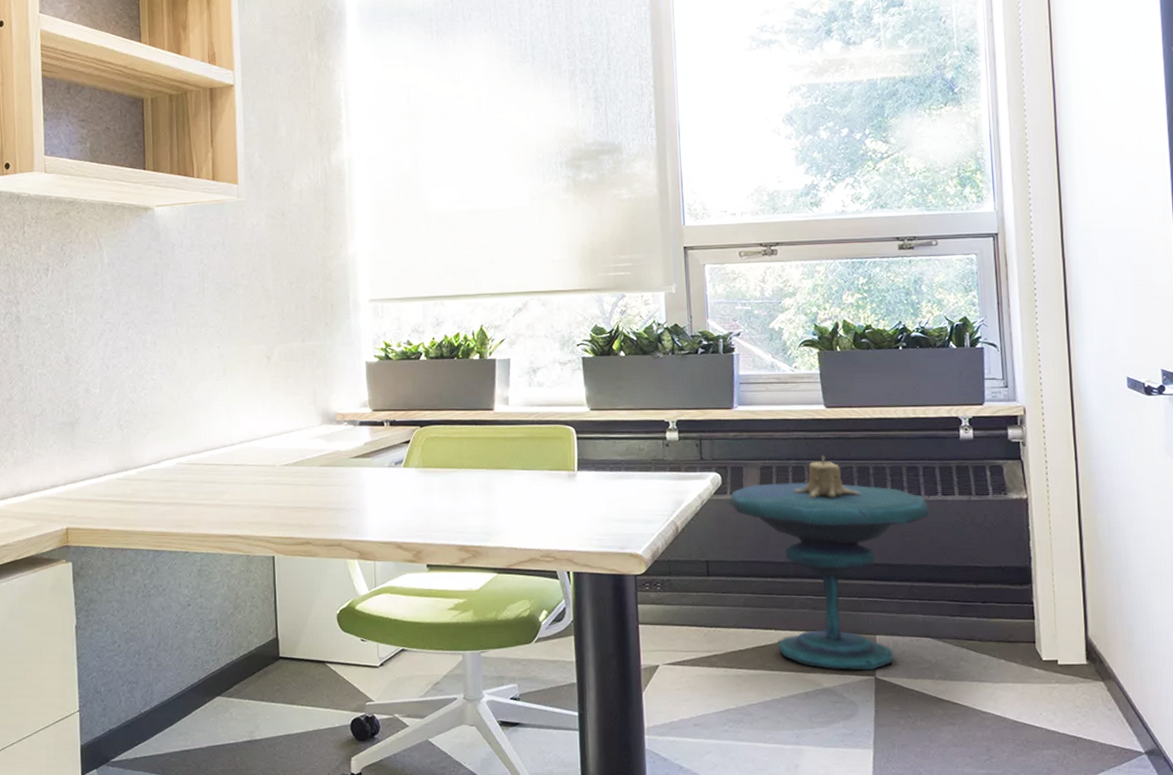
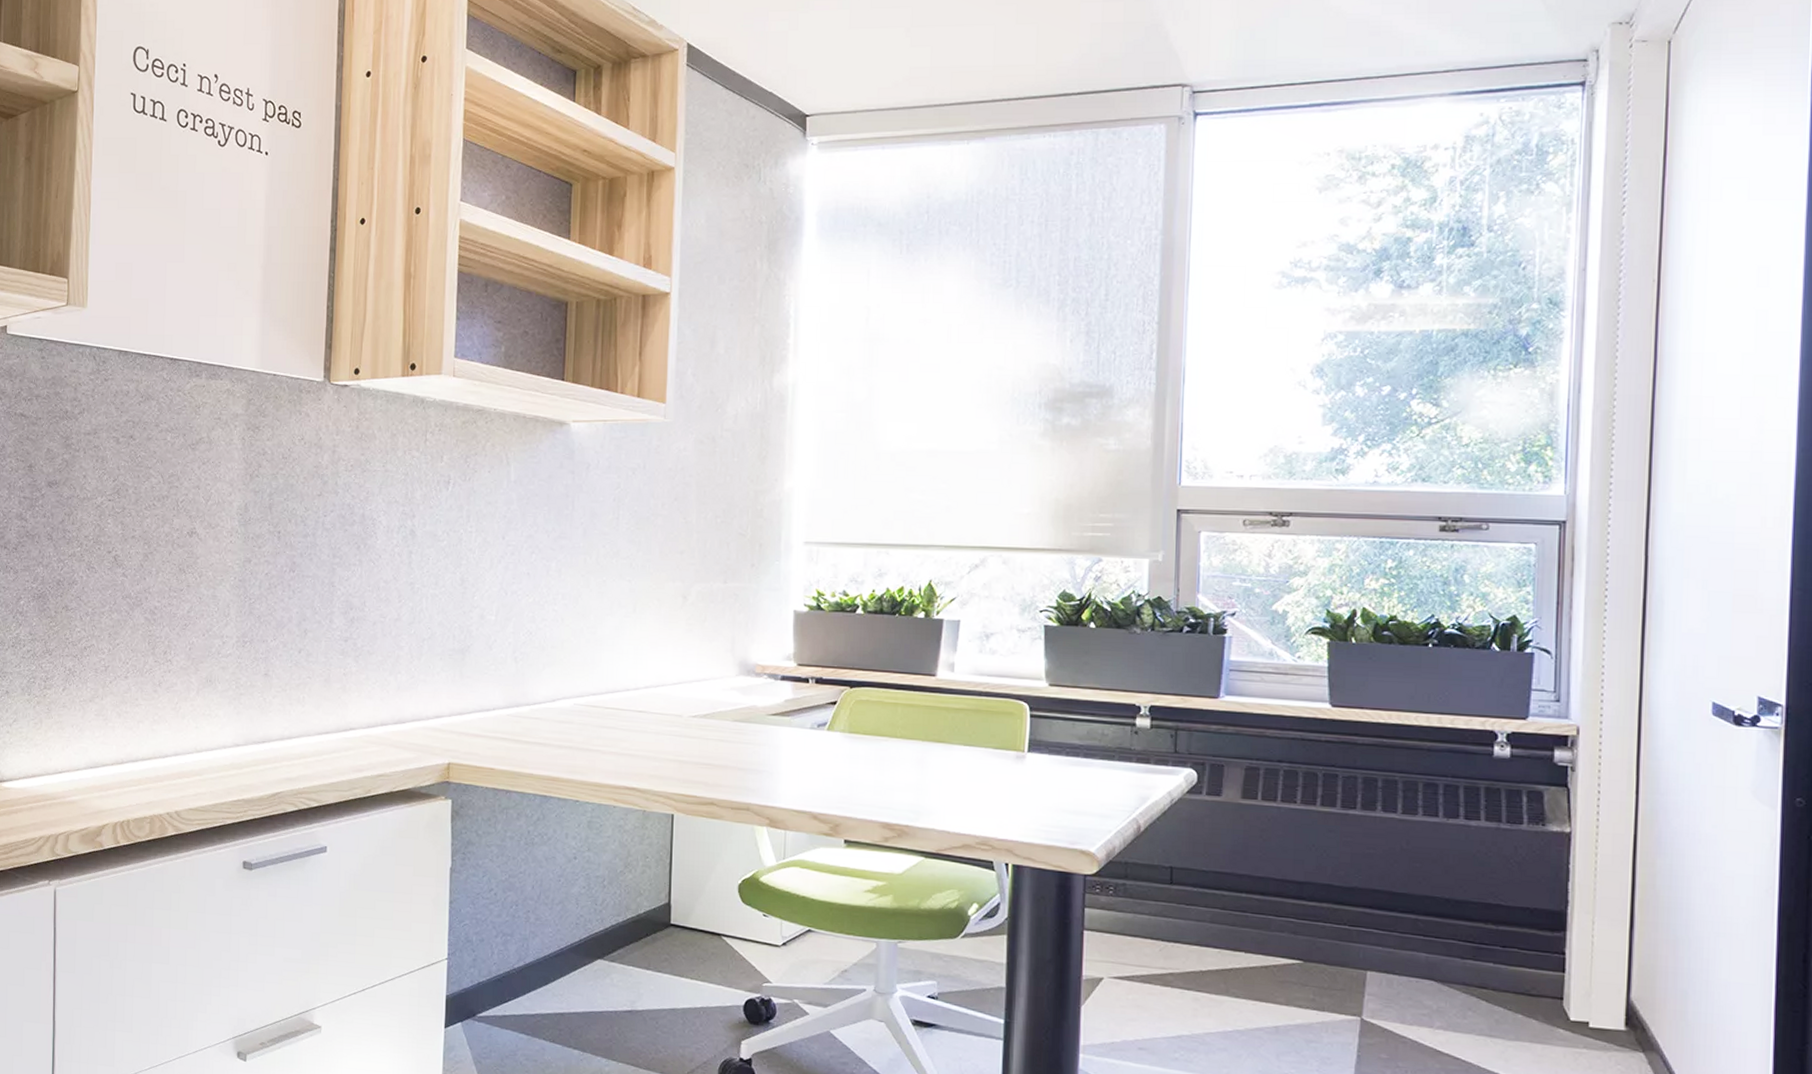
side table: present [729,456,931,671] -> none [1204,761,1449,1010]

